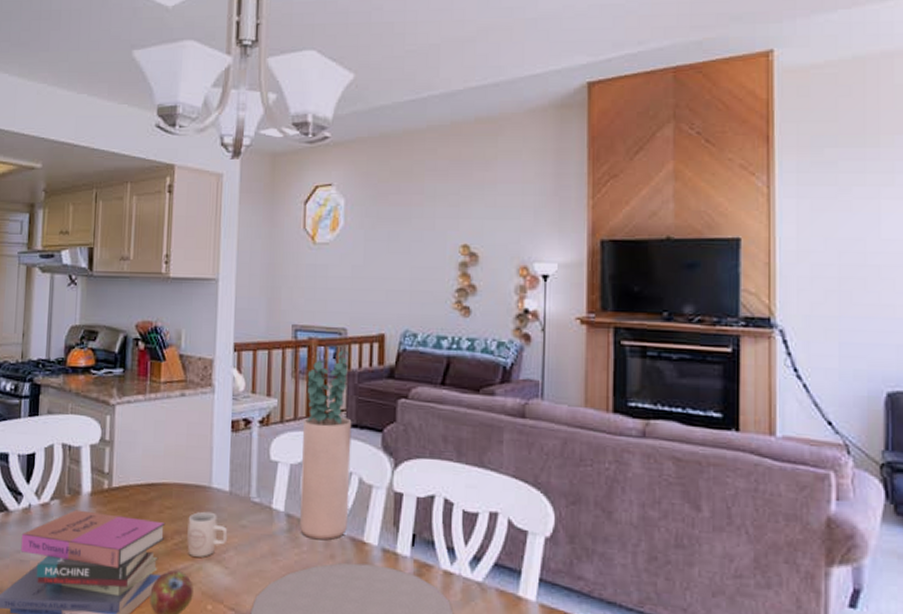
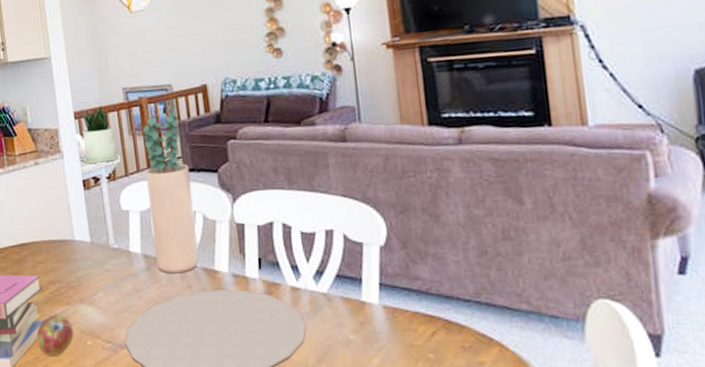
mug: present [187,511,228,557] -> none [59,261,96,301]
planter: none [235,341,278,405] -> present [80,106,120,164]

